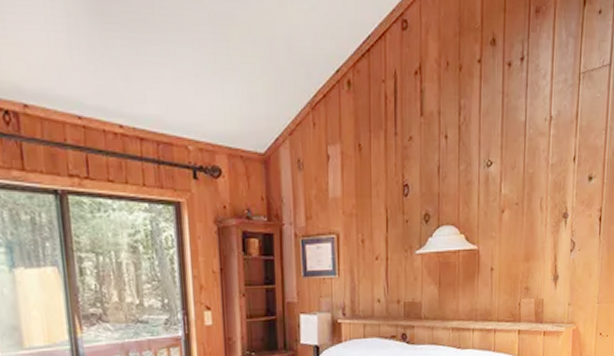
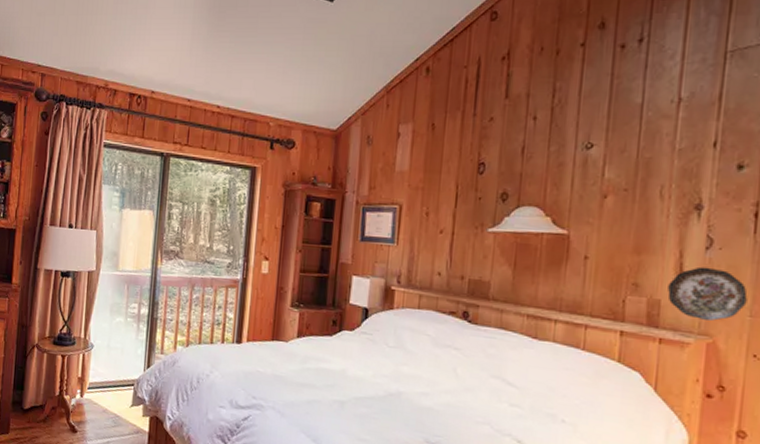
decorative plate: none [548,266,596,311] -> present [667,266,748,321]

